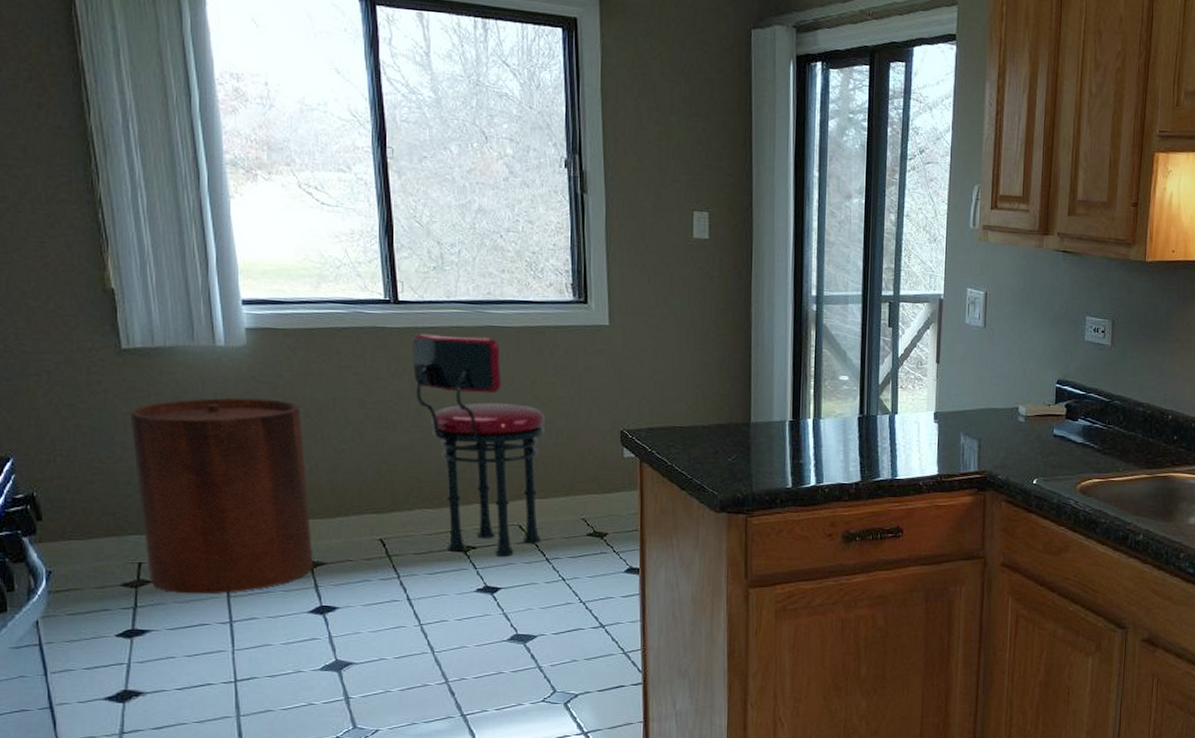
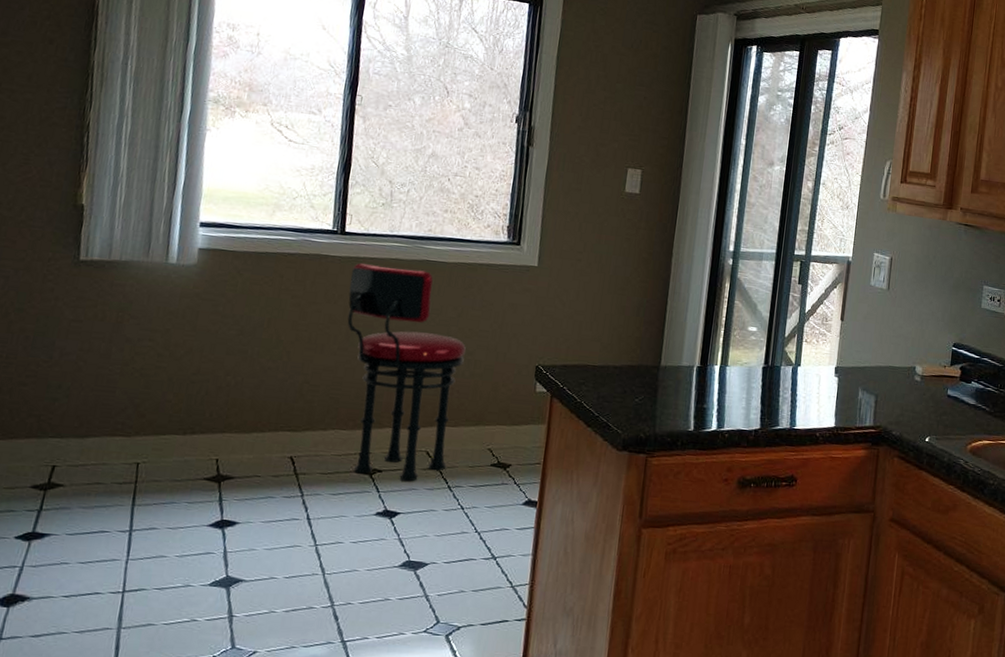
trash can: present [130,398,314,595] -> none [60,311,237,502]

